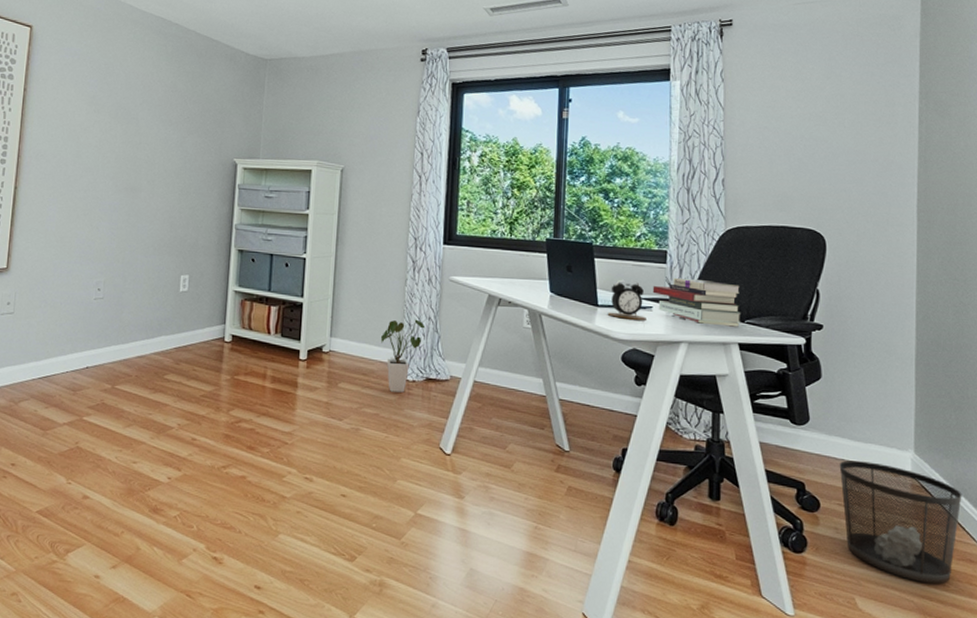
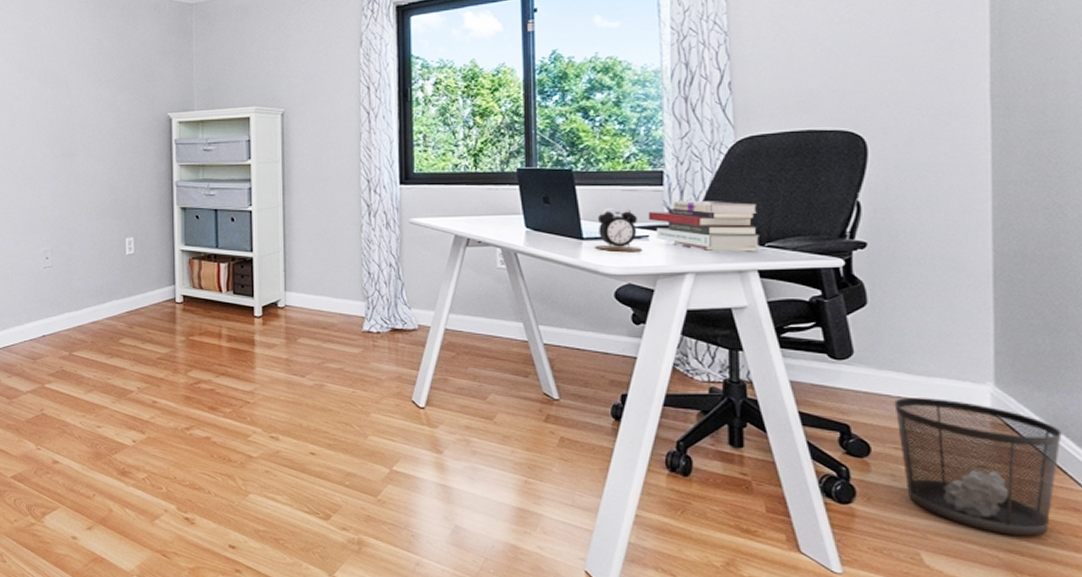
house plant: present [381,318,426,393] -> none [339,266,387,345]

